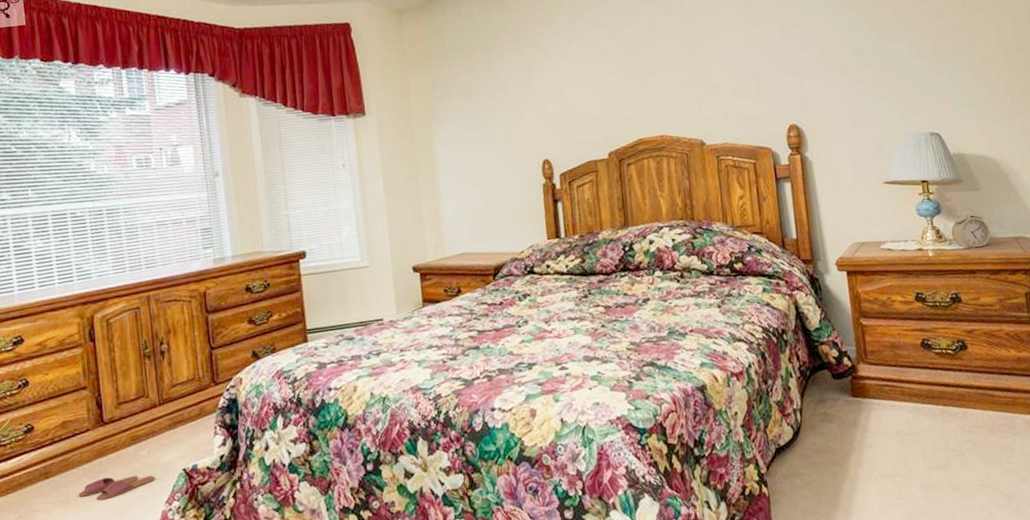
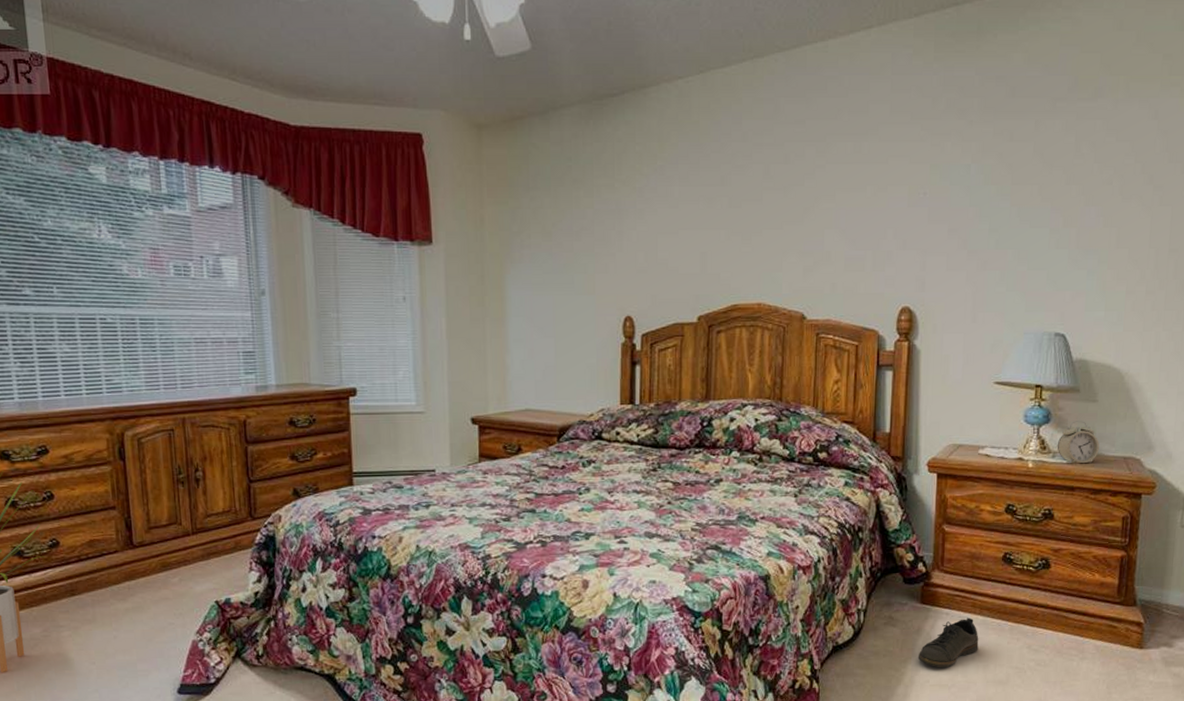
slippers: present [78,475,155,500] -> none [105,601,186,623]
shoe: none [858,405,915,459] -> present [917,617,979,668]

